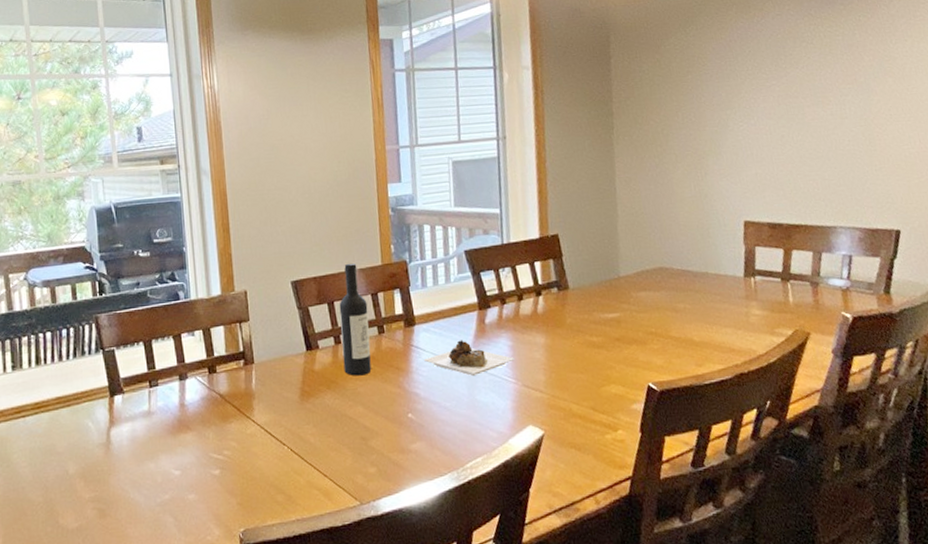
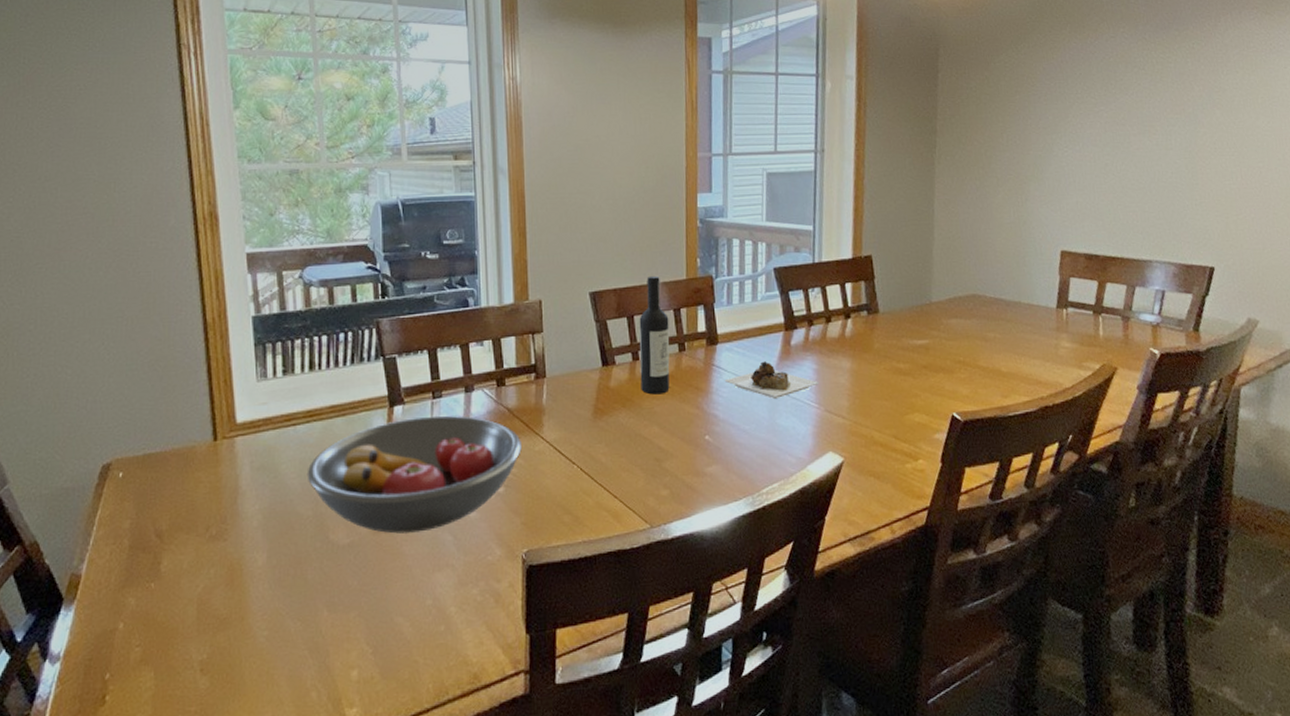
fruit bowl: none [36,402,234,517] -> present [307,415,522,534]

